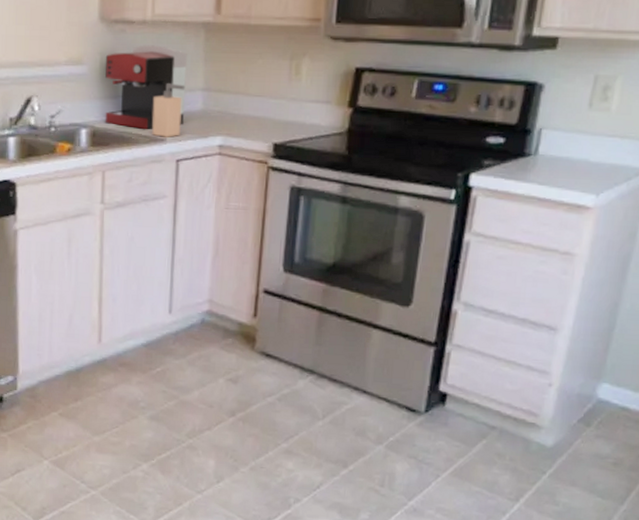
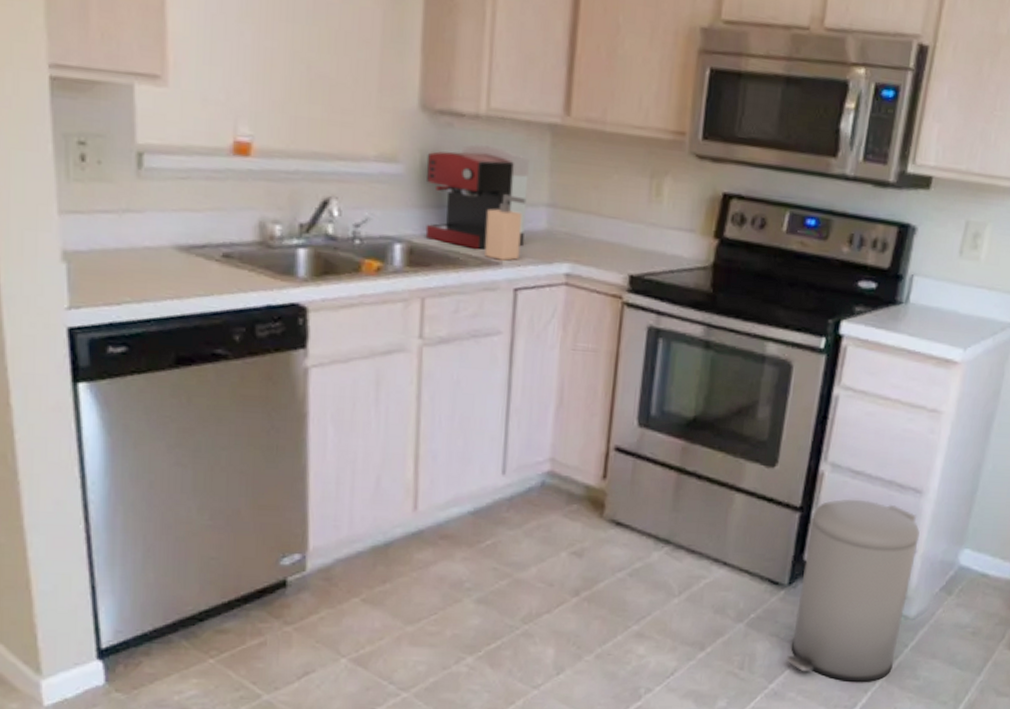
pedal bin: none [424,336,555,506] -> present [785,499,920,683]

